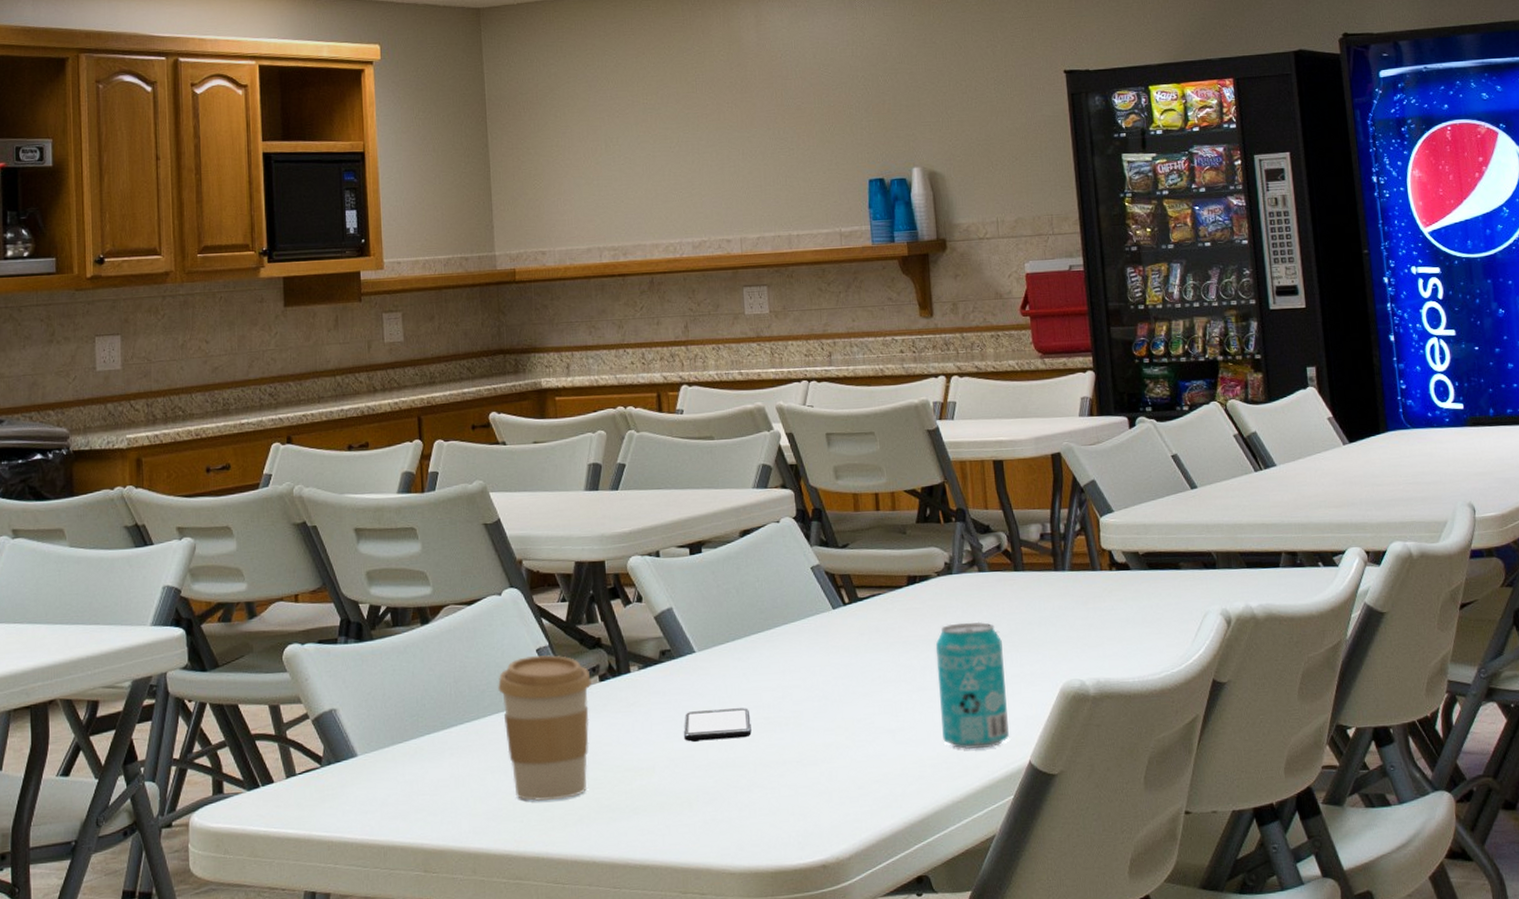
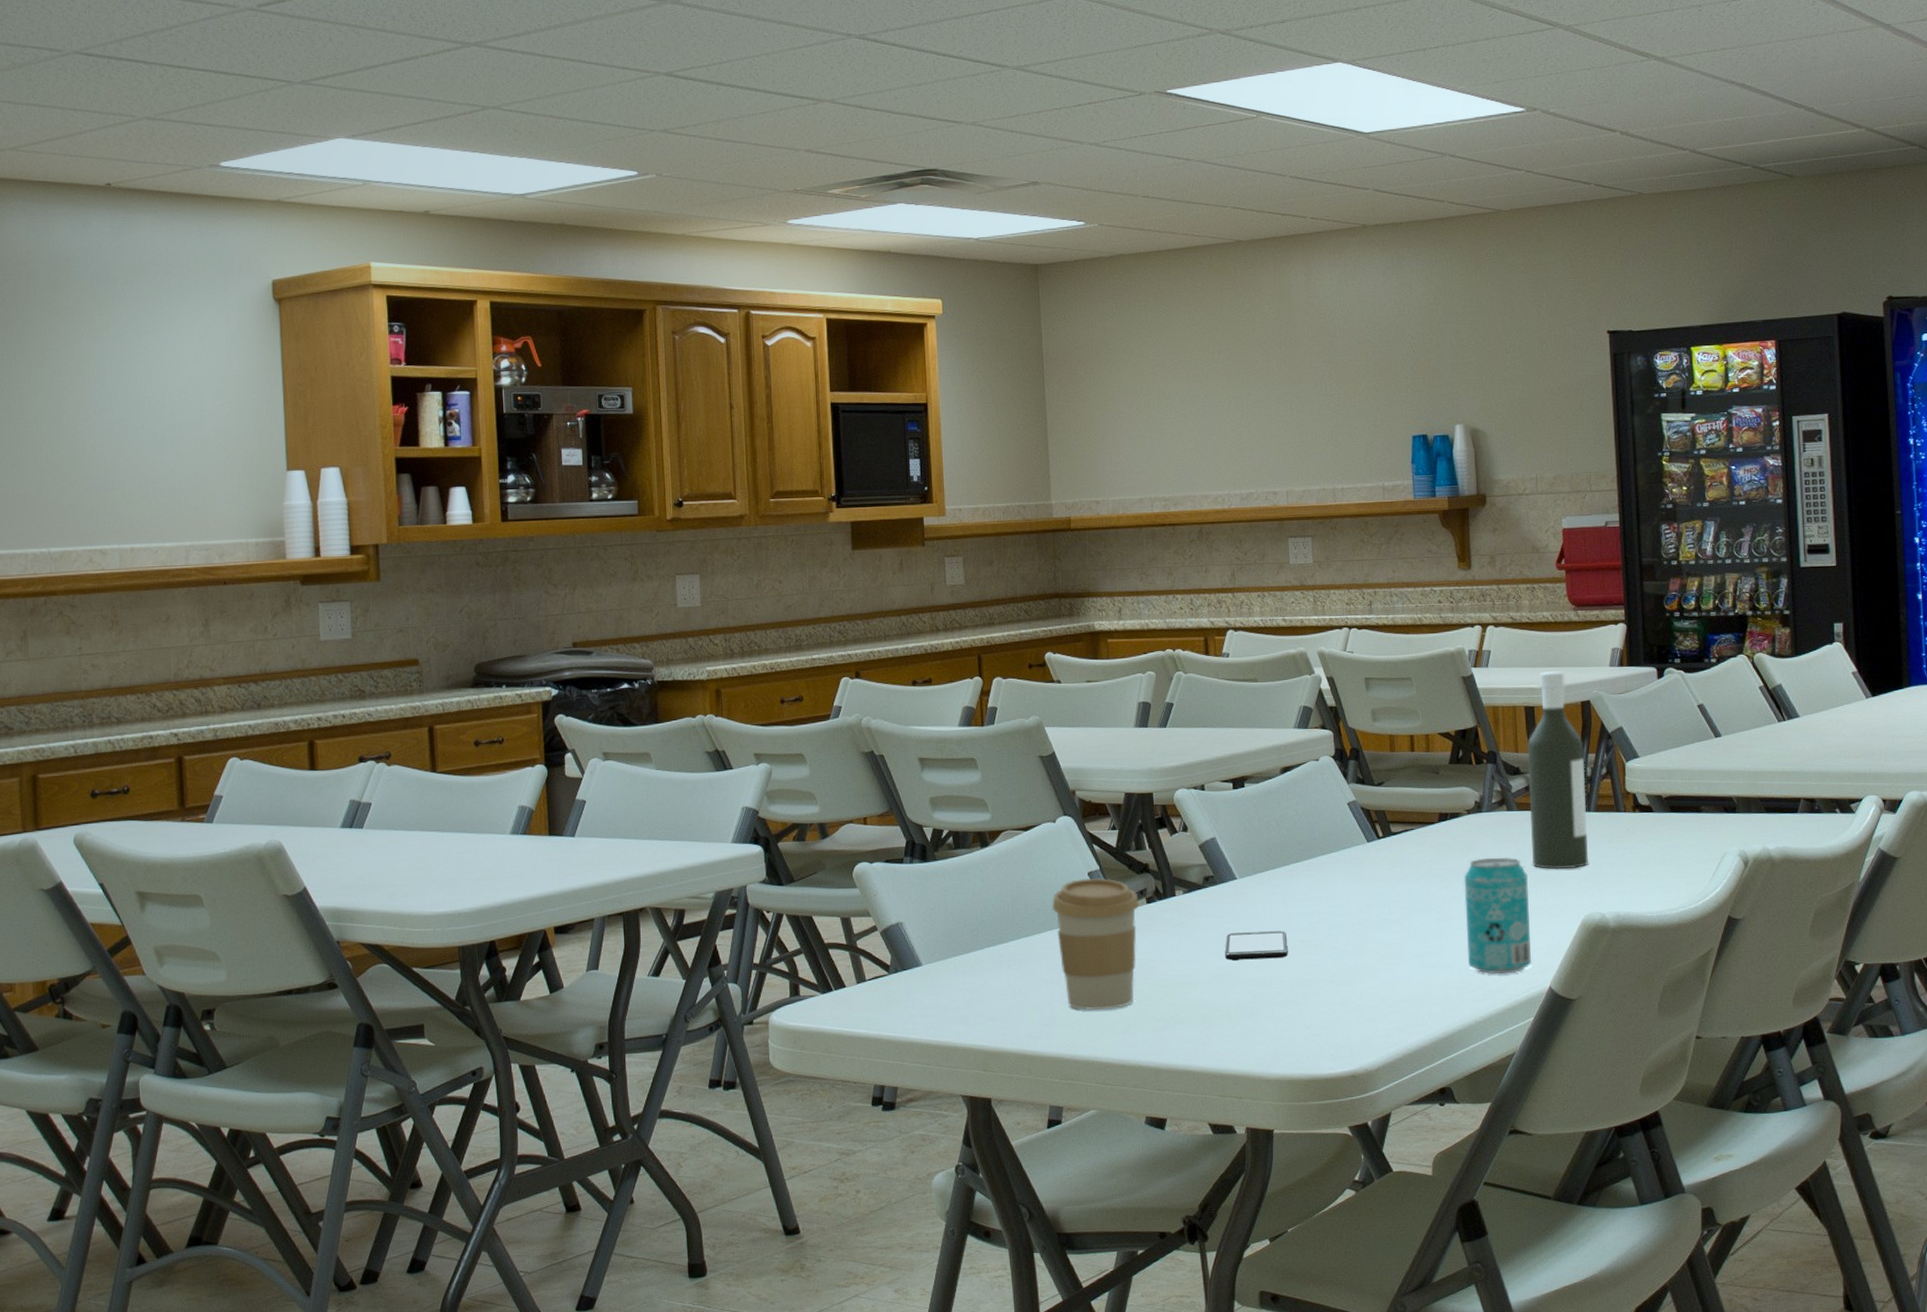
bottle: none [997,422,1065,634] -> present [1528,671,1588,870]

